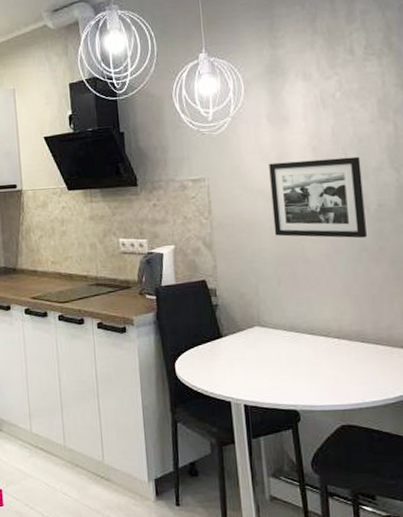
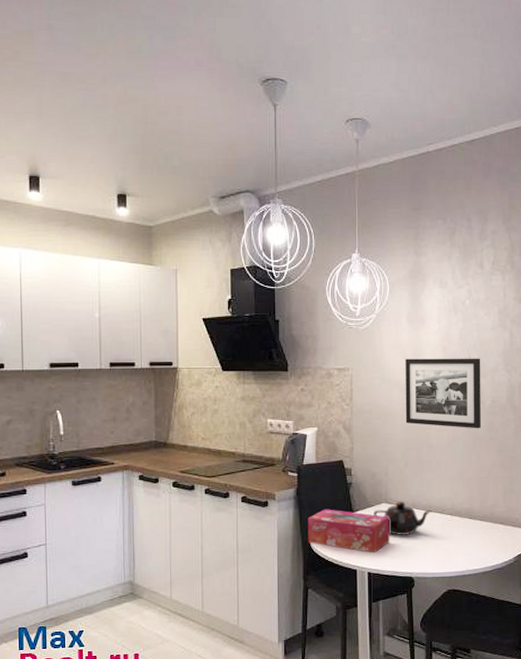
tissue box: none [171,334,267,382] -> present [308,509,390,552]
teapot: none [245,323,314,363] -> present [373,501,431,536]

